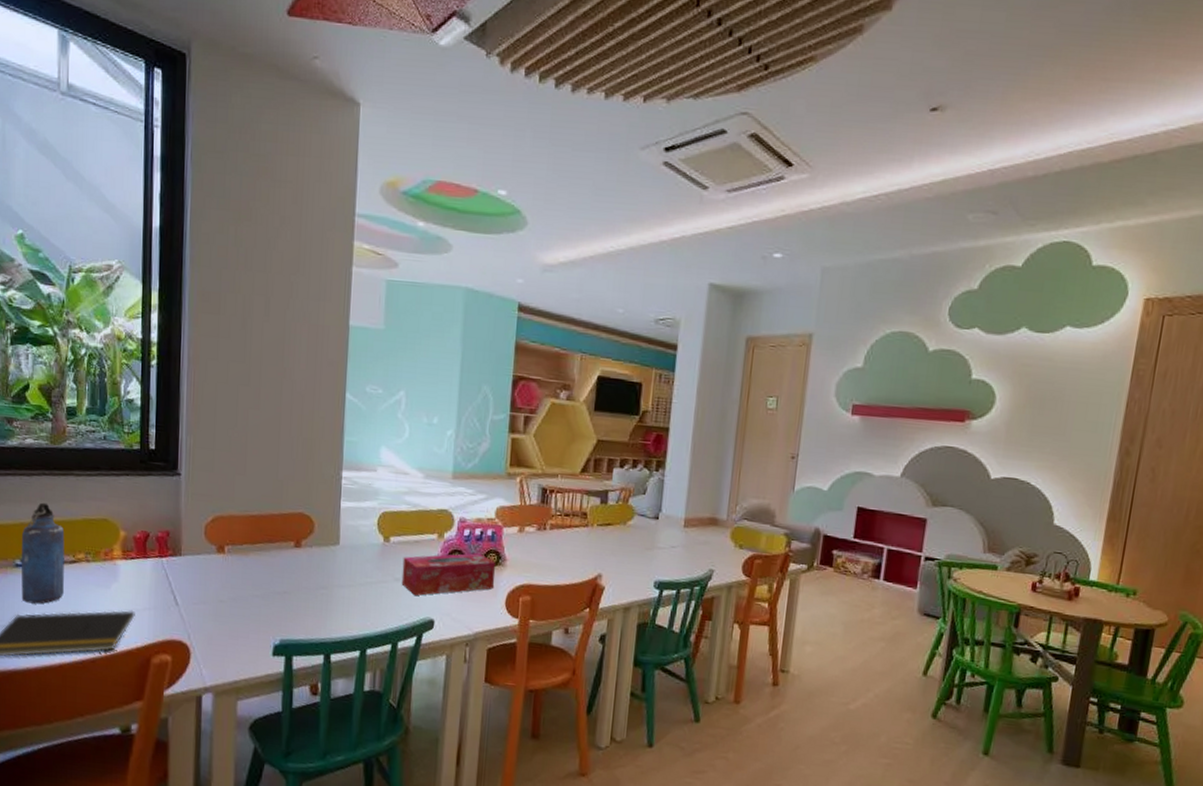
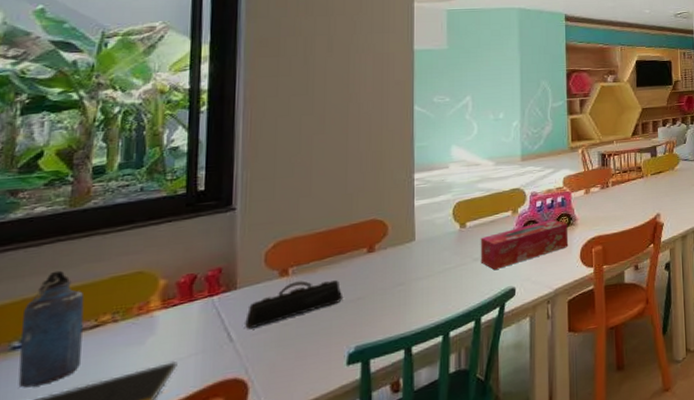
pencil case: none [188,560,272,598] -> present [245,280,344,329]

